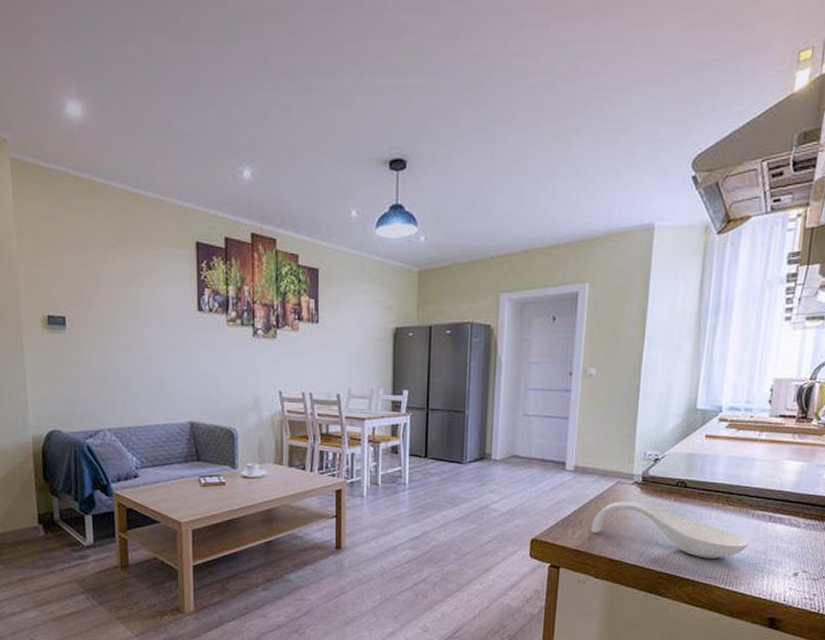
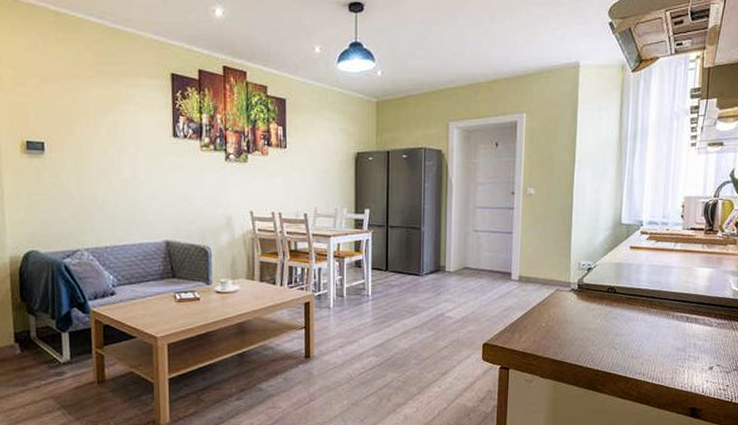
spoon rest: present [590,501,749,558] -> none [535,307,671,356]

